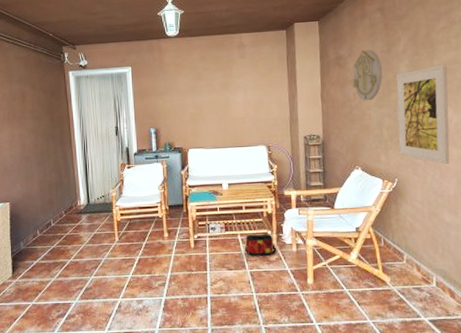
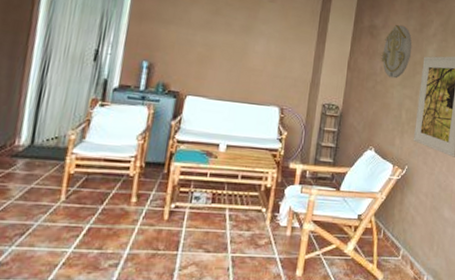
bag: present [244,234,277,256] -> none [230,210,269,238]

